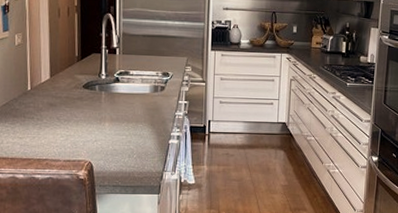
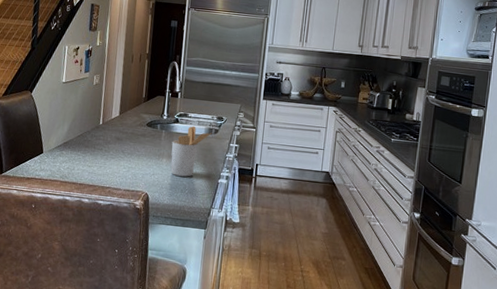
utensil holder: none [113,84,158,140] -> present [170,126,212,177]

